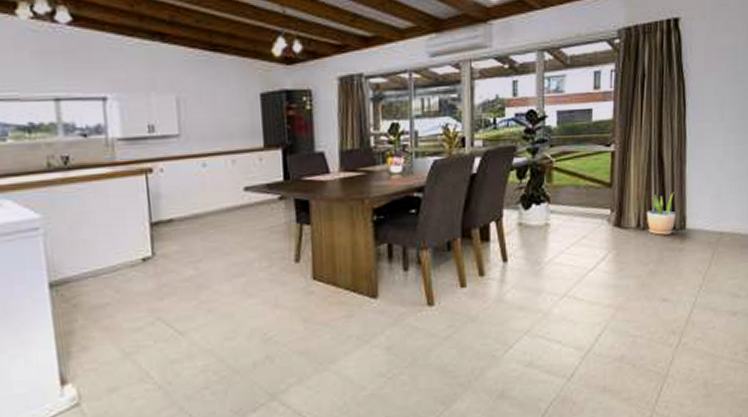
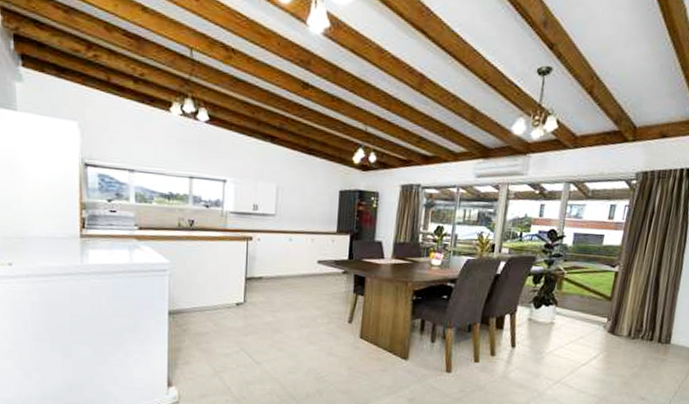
potted plant: present [647,192,677,235] -> none [637,312,665,346]

